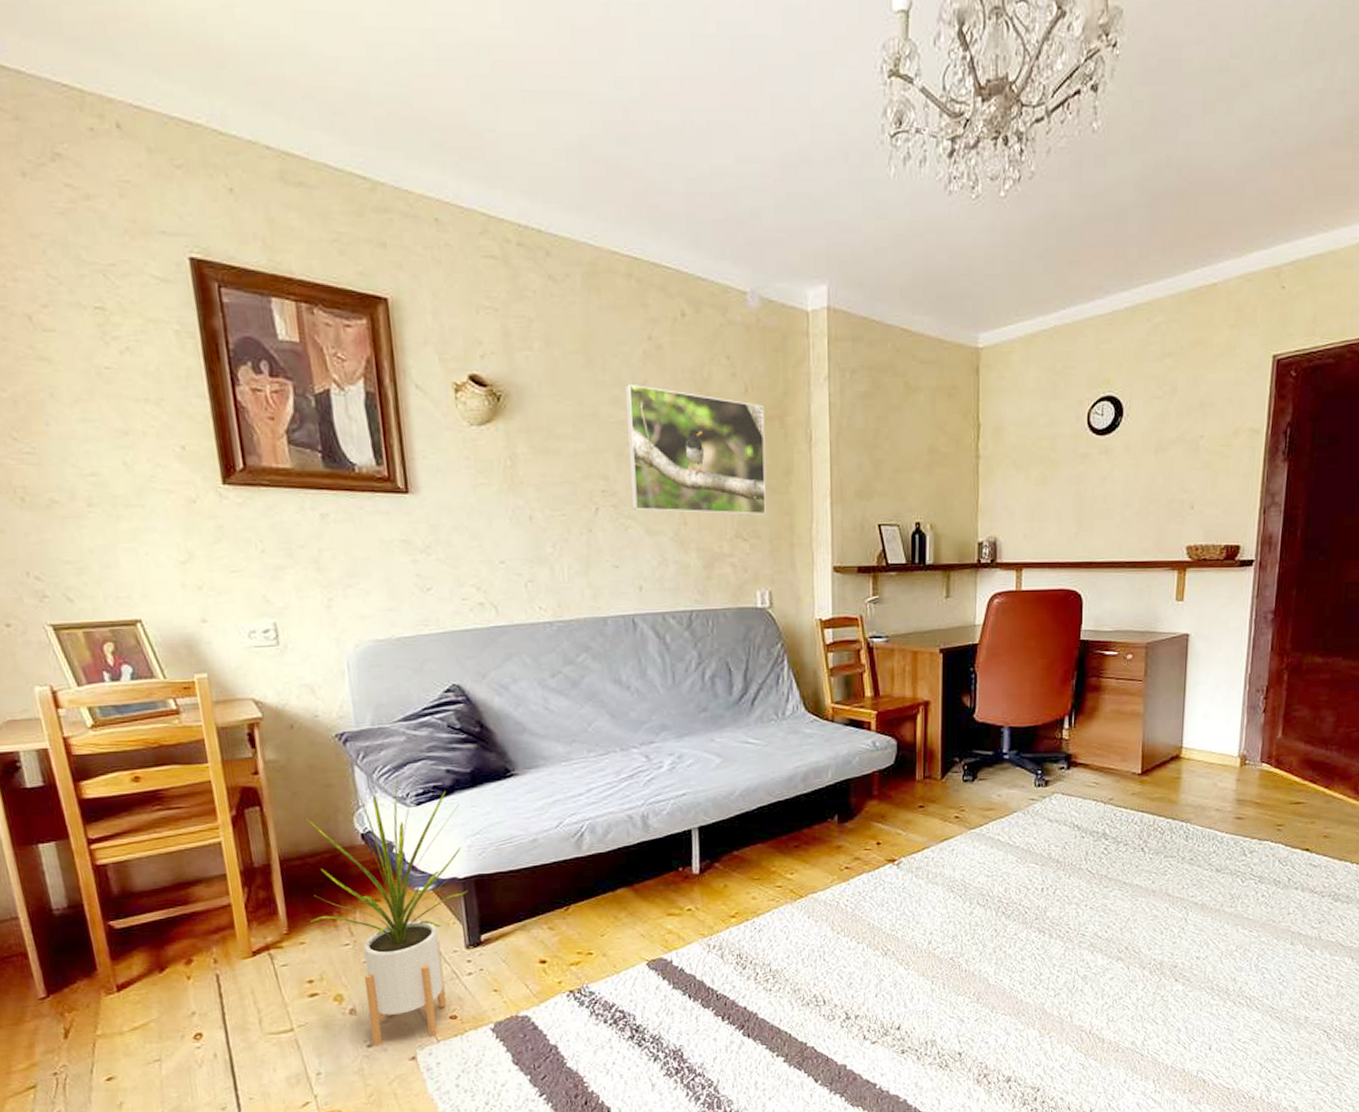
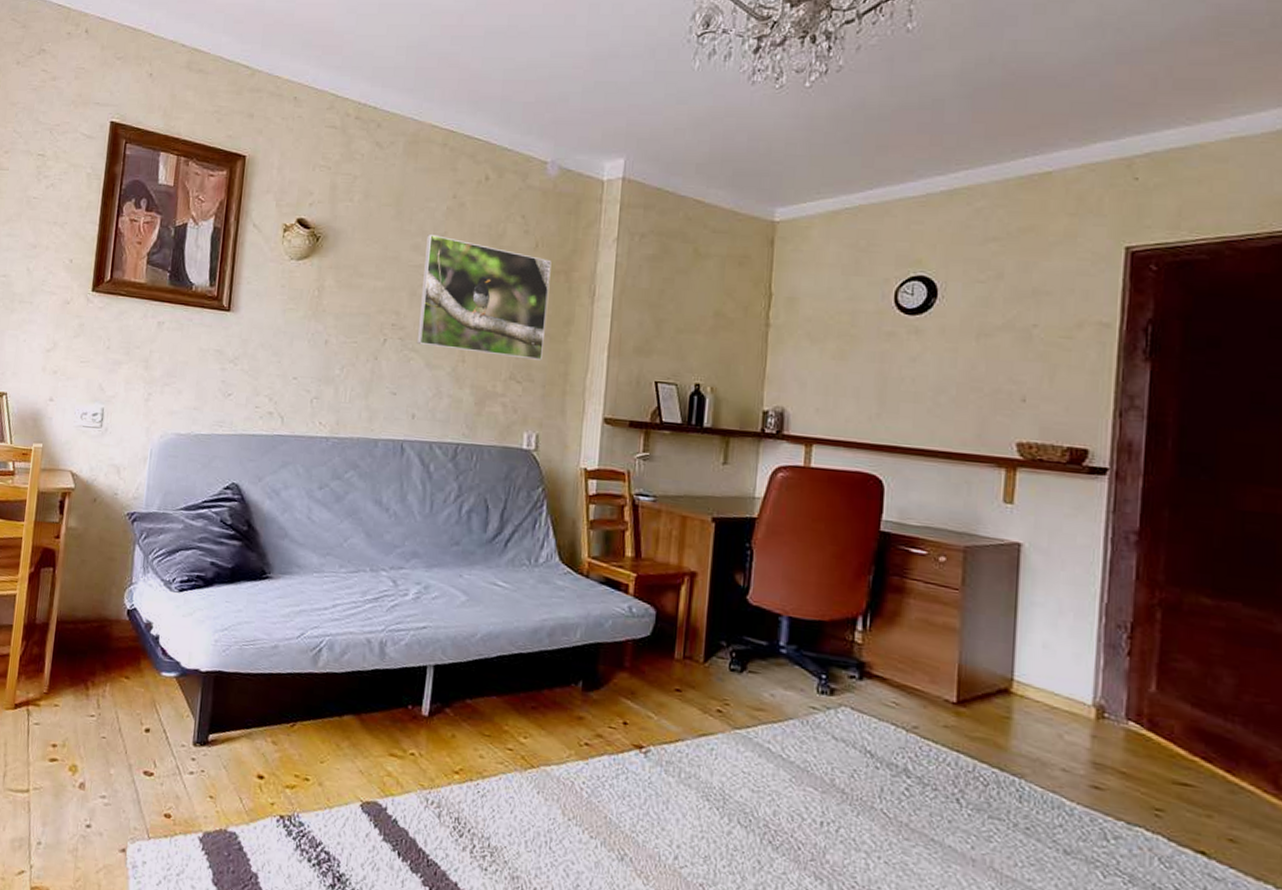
house plant: present [305,775,468,1047] -> none [68,560,217,832]

